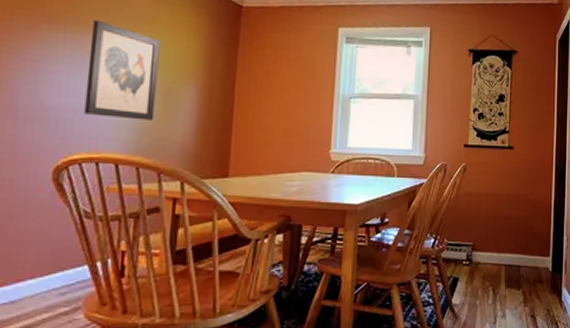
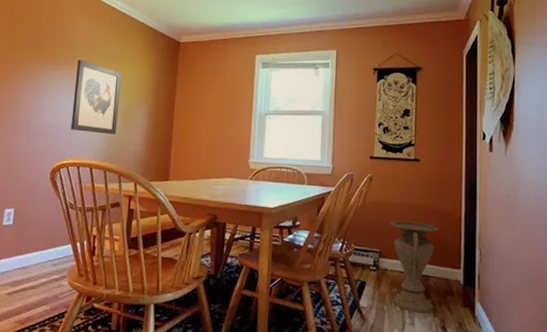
vase: none [483,211,531,304] -> present [389,221,440,313]

